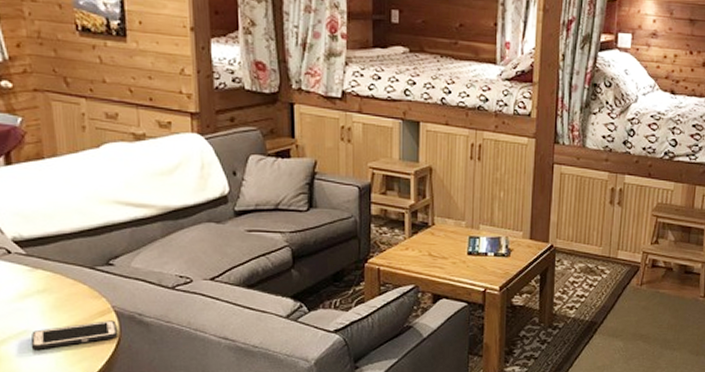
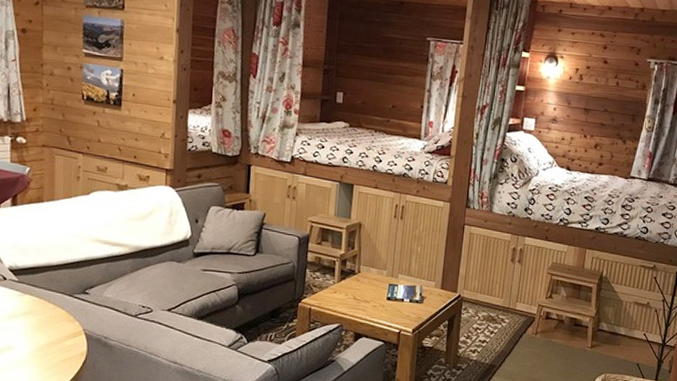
cell phone: present [30,320,118,349] -> none [12,341,86,364]

